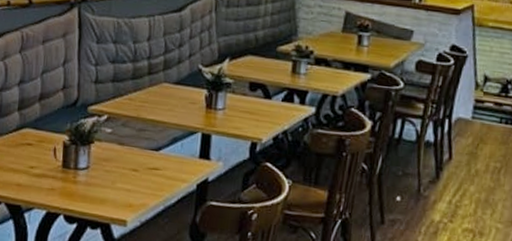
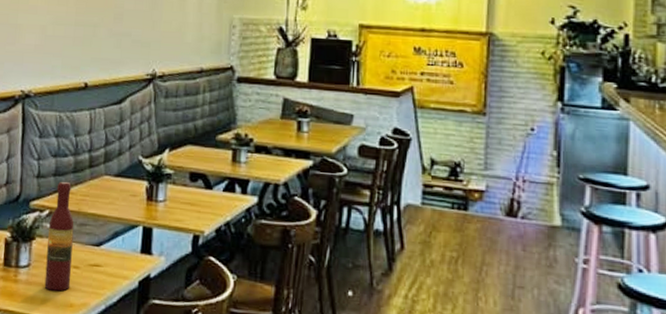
wine bottle: none [103,87,133,193] -> present [44,181,75,292]

